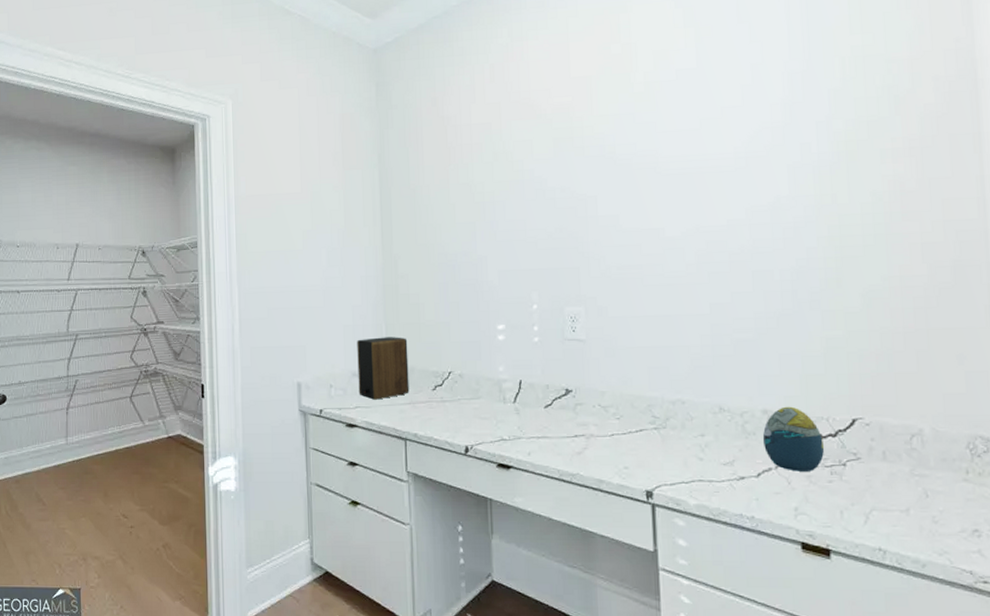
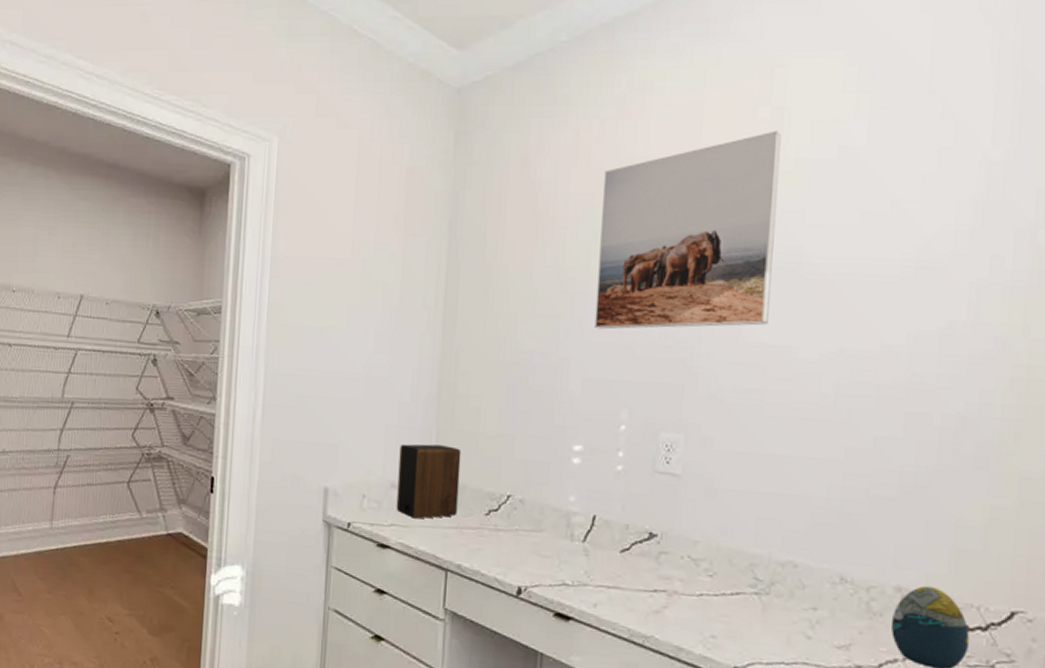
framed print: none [498,61,639,230] -> present [595,131,781,330]

